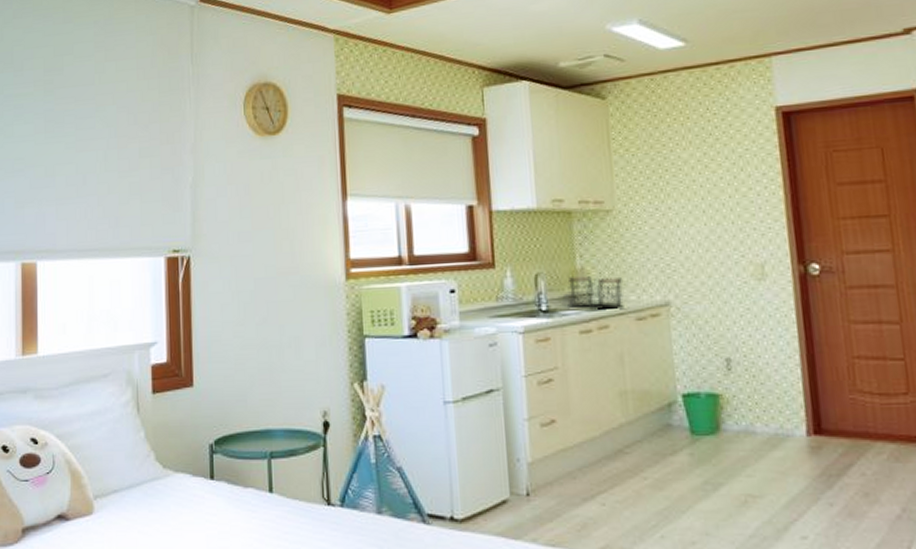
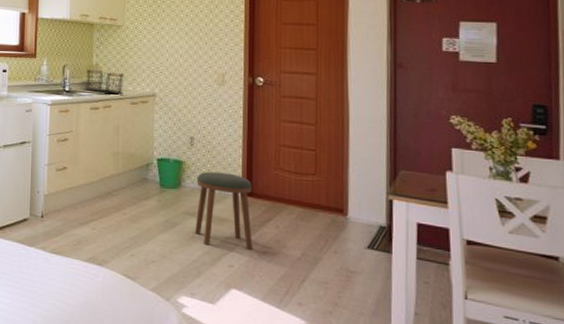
stool: none [741,404,832,511] -> present [195,171,253,249]

